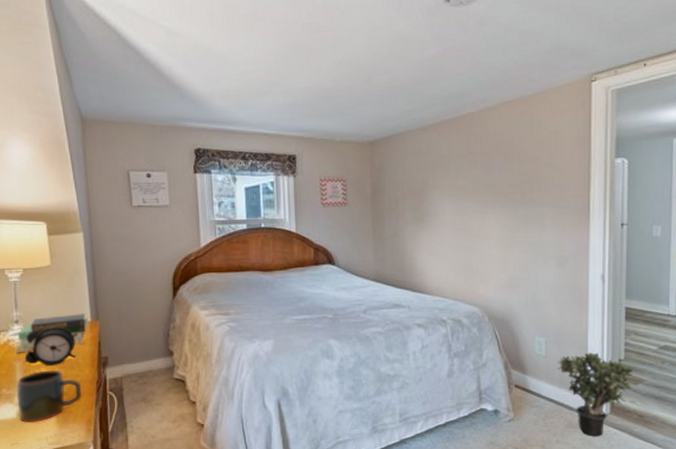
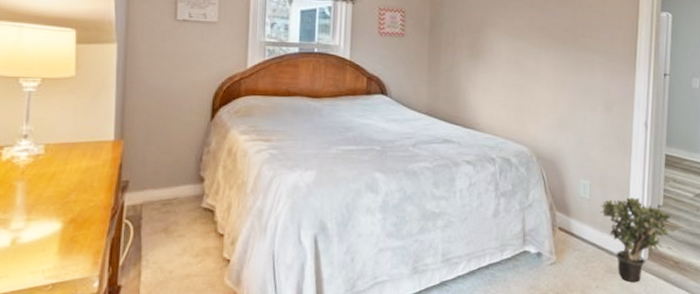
books: present [16,314,89,353] -> none [20,131,112,172]
mug: present [16,370,82,422] -> none [12,193,94,252]
alarm clock: present [24,326,78,365] -> none [29,144,97,188]

